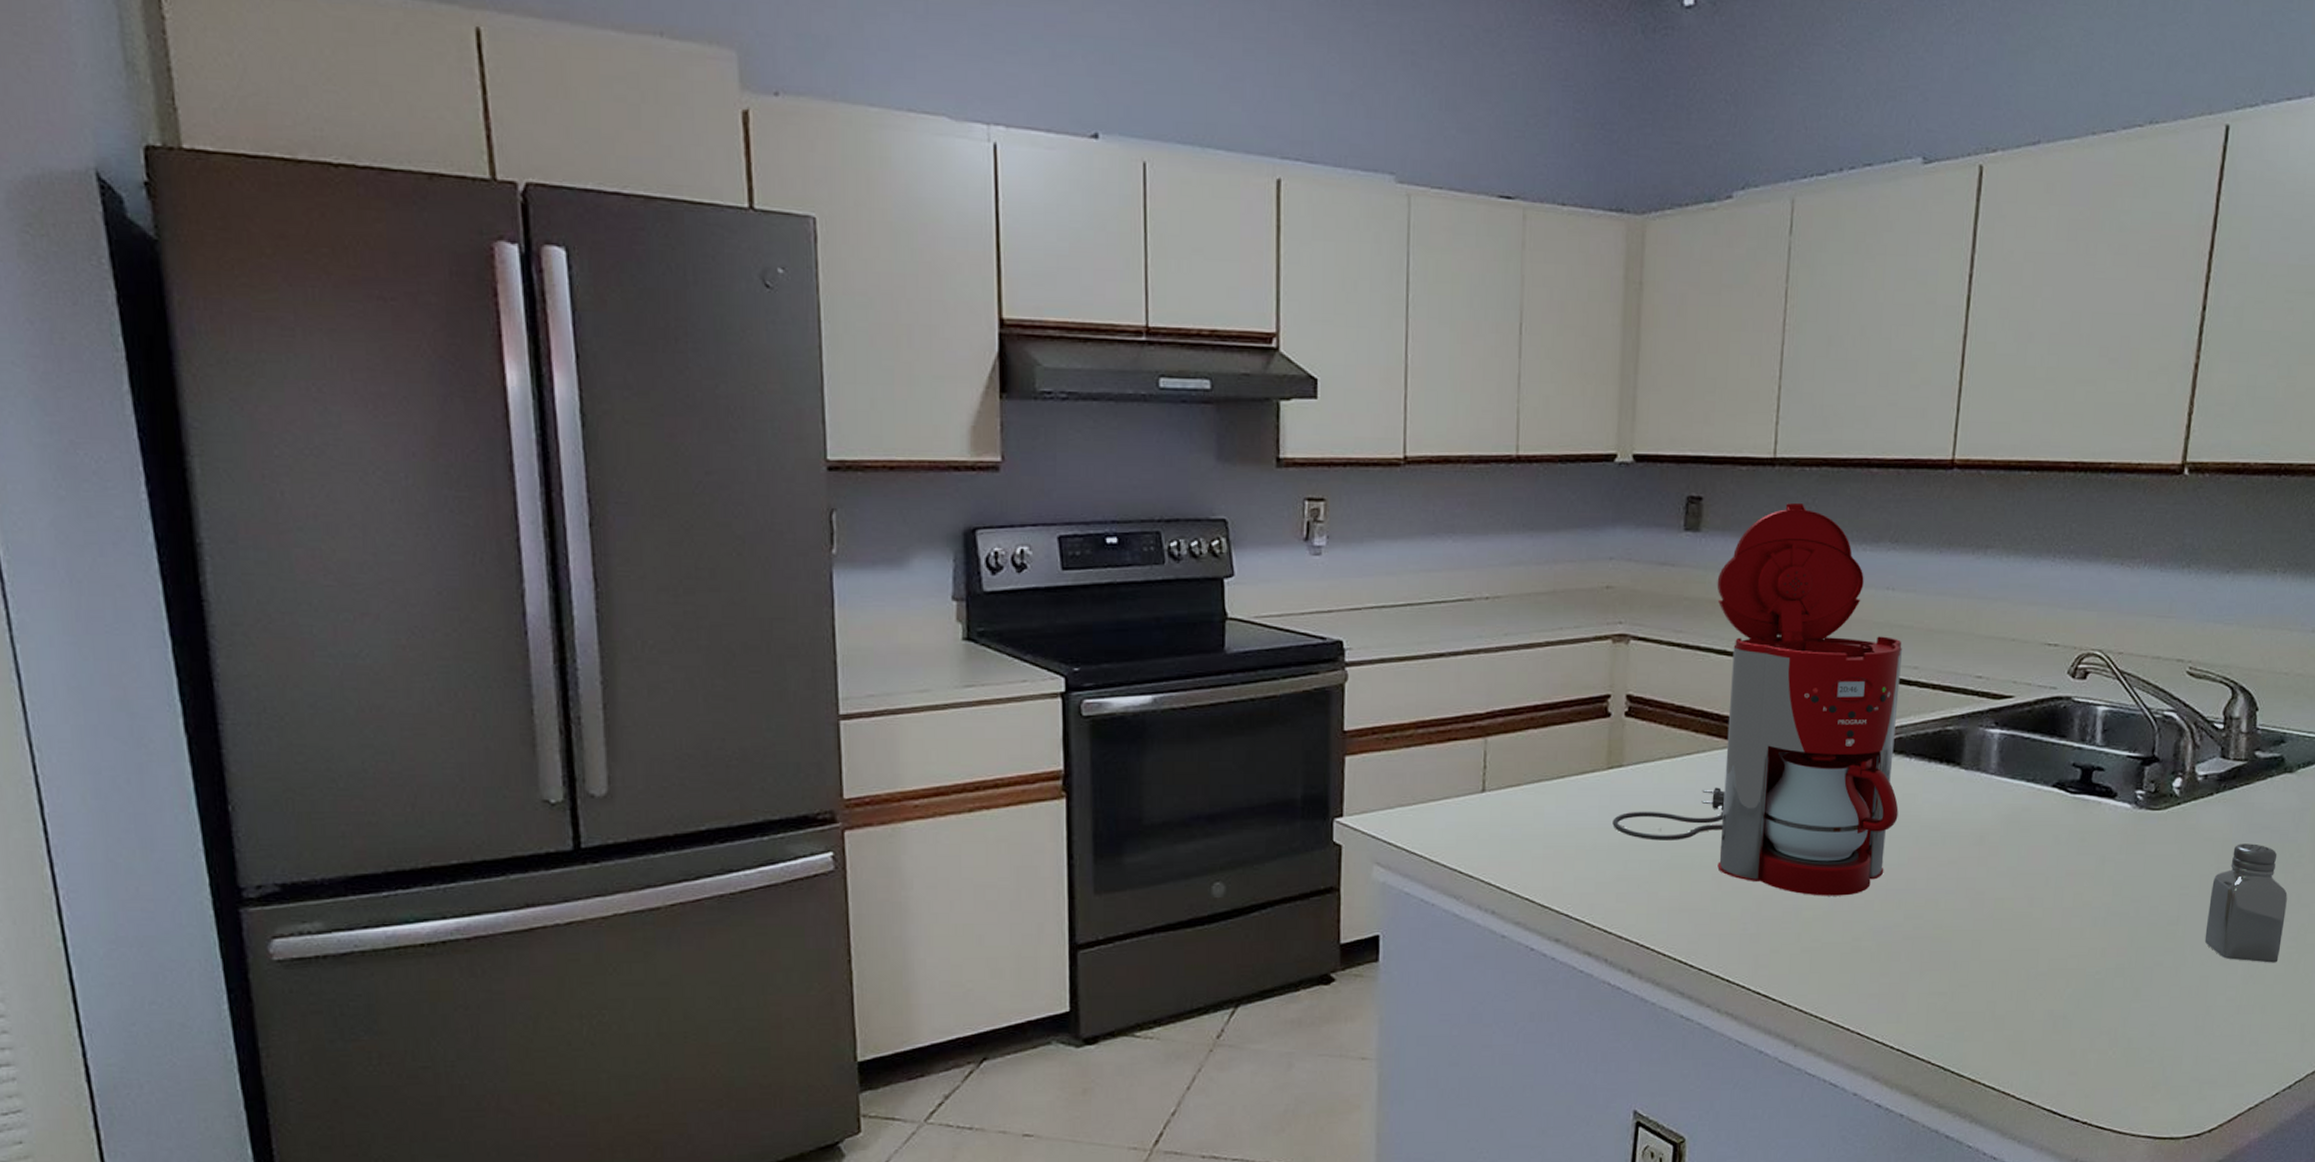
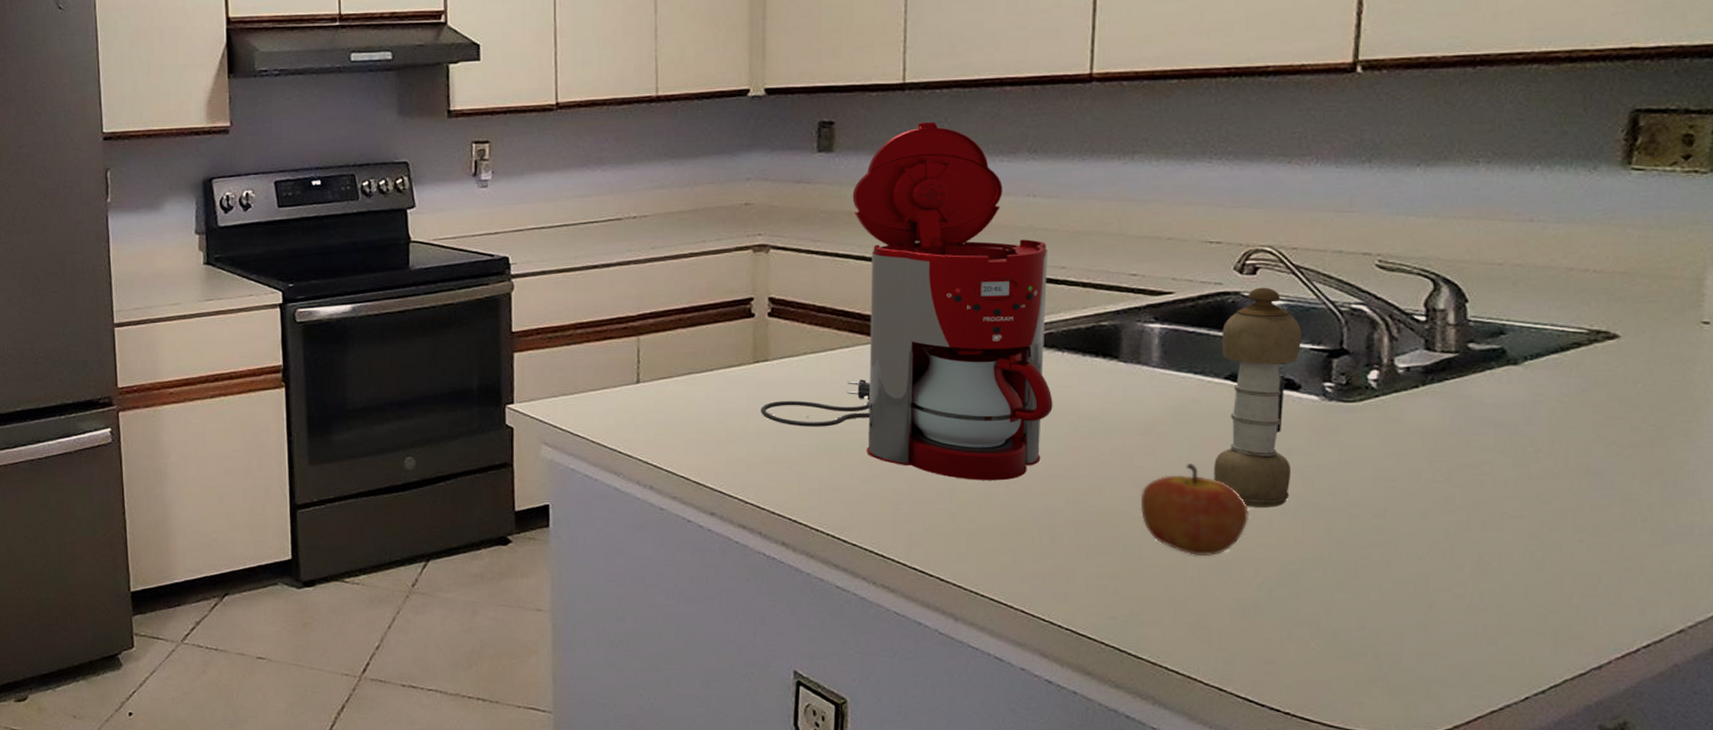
apple: none [1970,874,2065,968] -> present [1140,464,1249,556]
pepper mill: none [2037,692,2121,917] -> present [1214,287,1302,507]
saltshaker: present [2204,843,2288,963] -> none [1420,437,1522,561]

